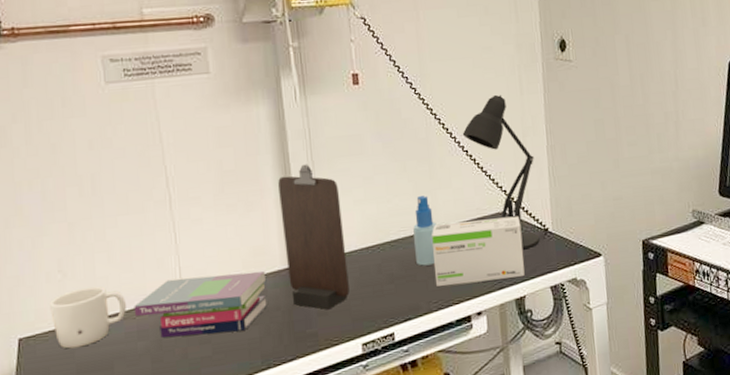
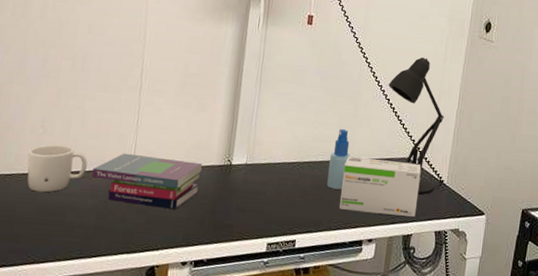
clipboard: present [278,164,350,310] -> none [219,81,277,208]

